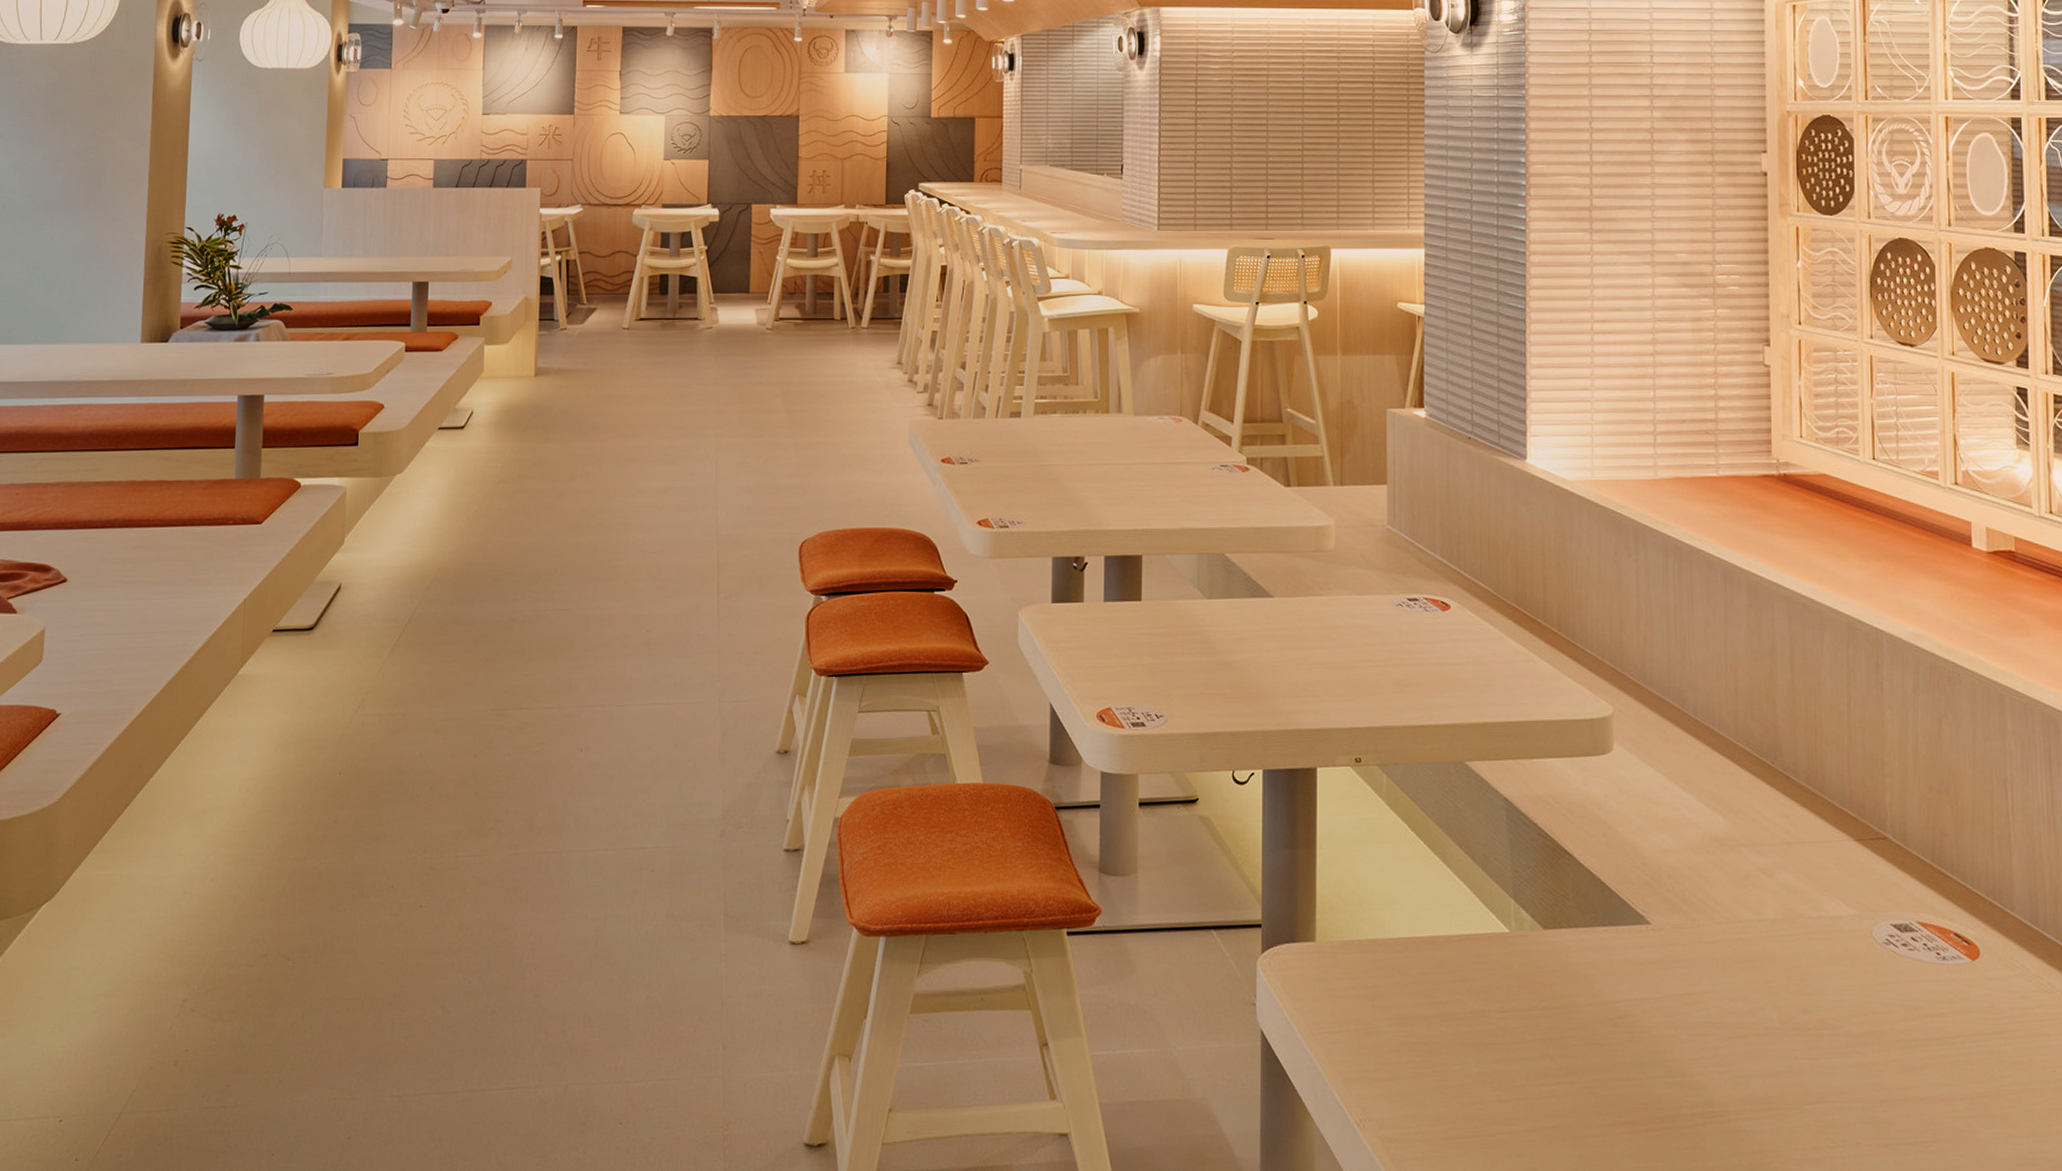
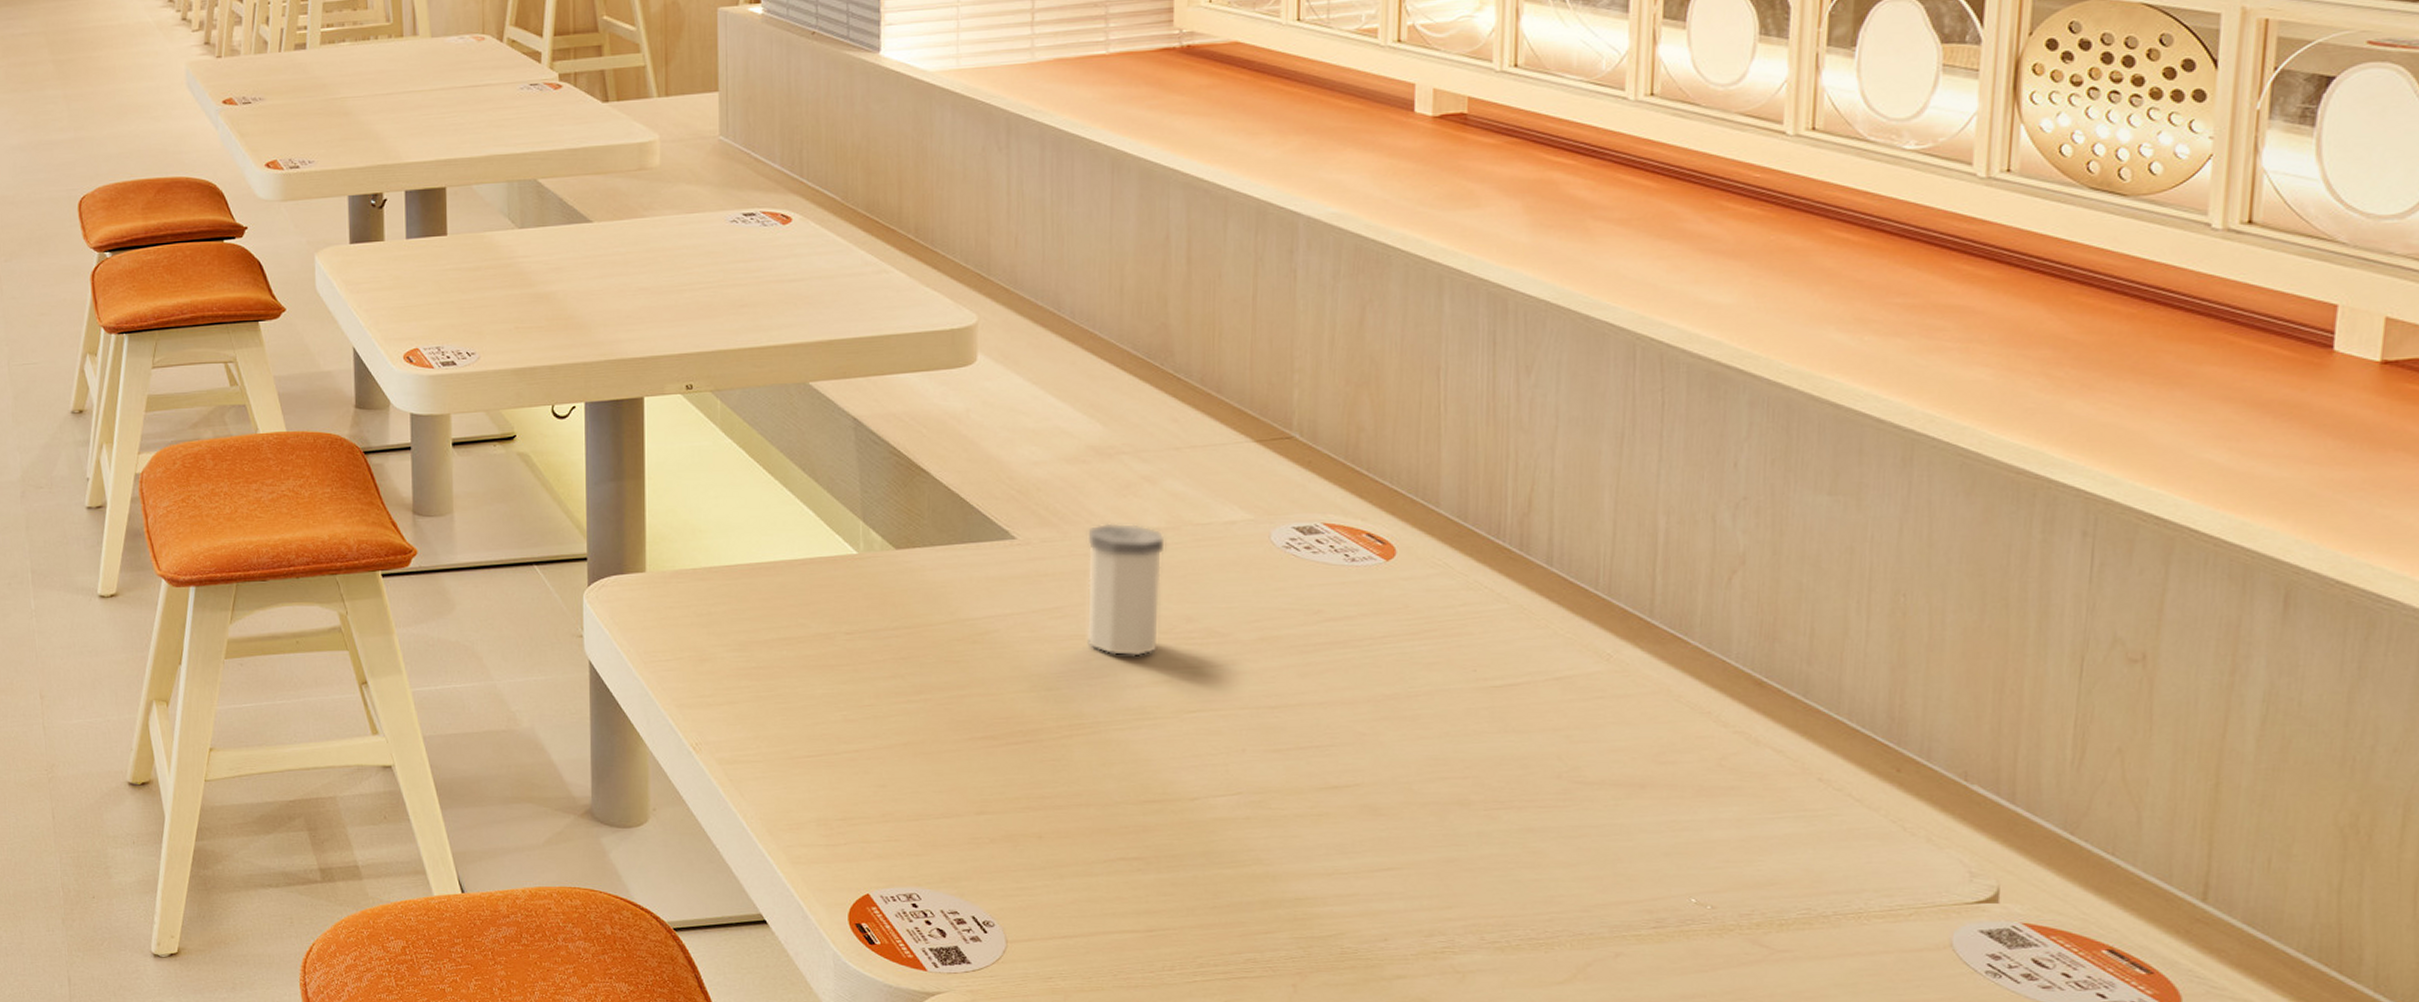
salt shaker: none [1712,912,1783,1046] -> present [1086,523,1167,656]

